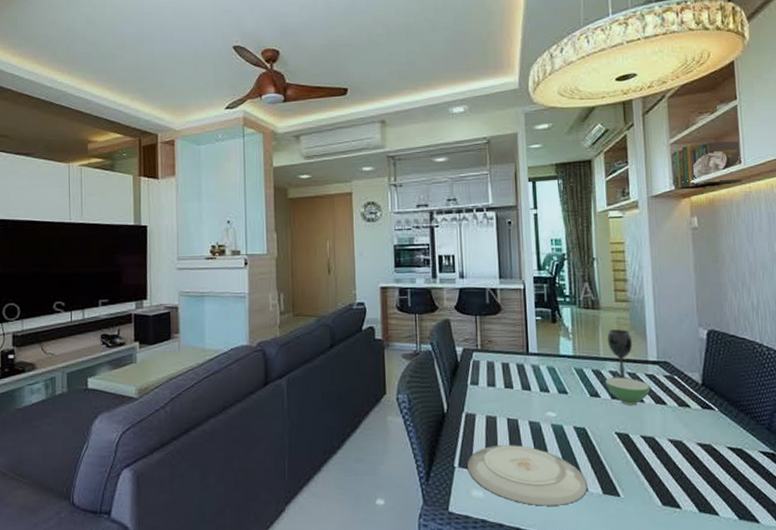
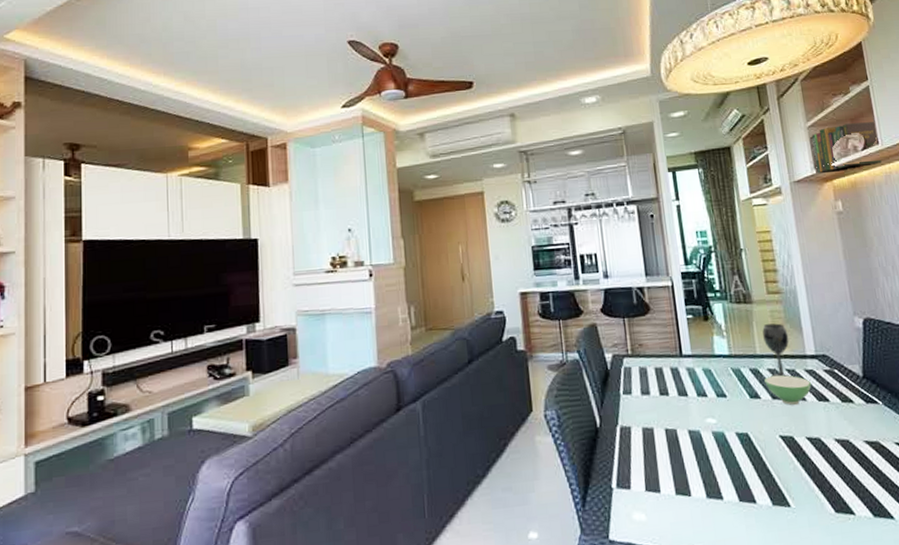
plate: present [467,444,588,506] -> none [626,457,756,525]

